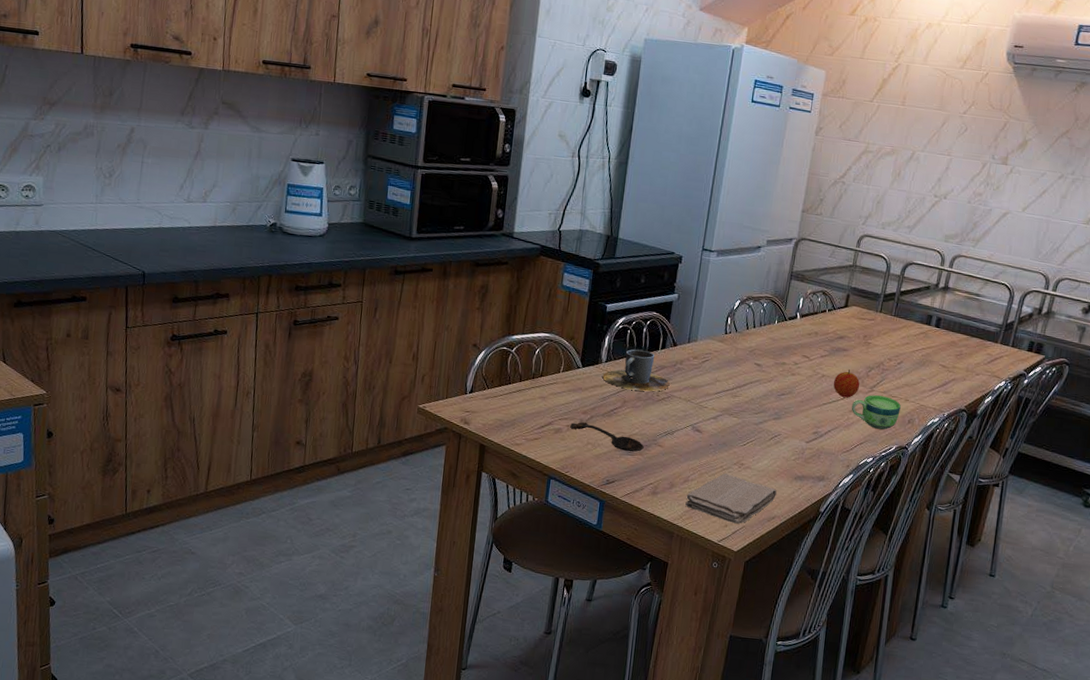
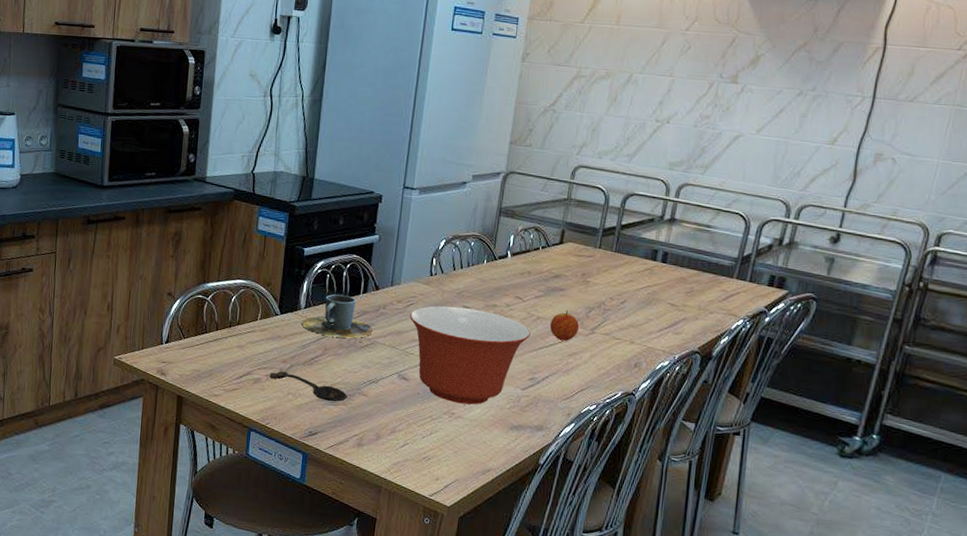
washcloth: present [685,473,777,524] -> none [393,423,491,477]
mixing bowl: none [704,362,816,456] -> present [409,305,531,405]
cup: present [851,395,901,430] -> none [570,337,626,375]

